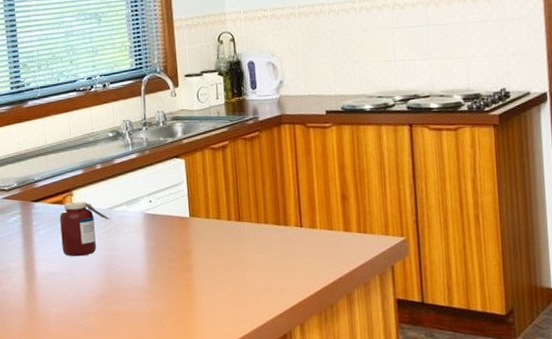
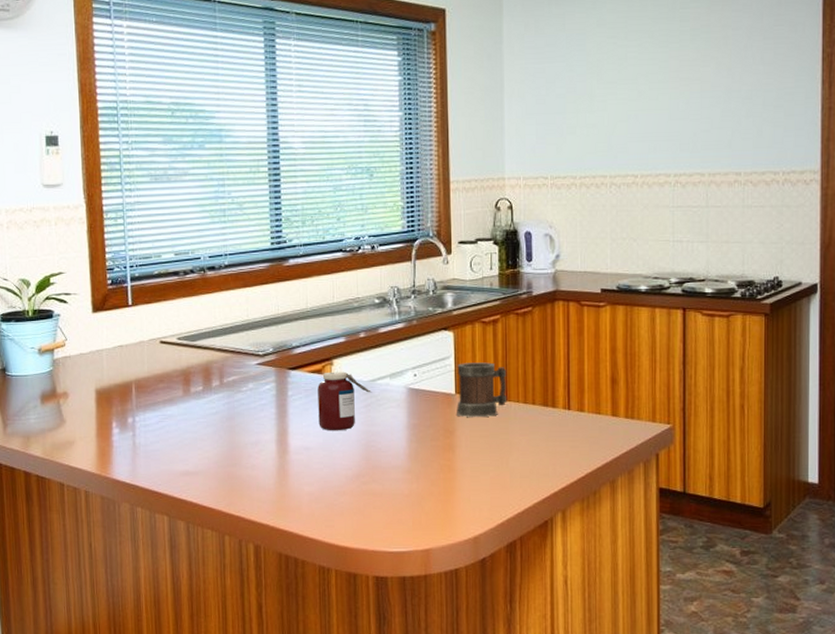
mug: none [190,186,240,238] -> present [457,362,507,417]

